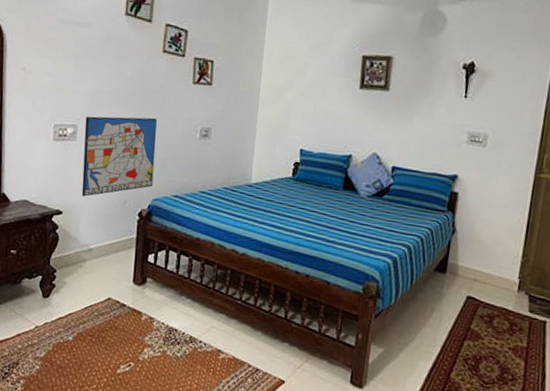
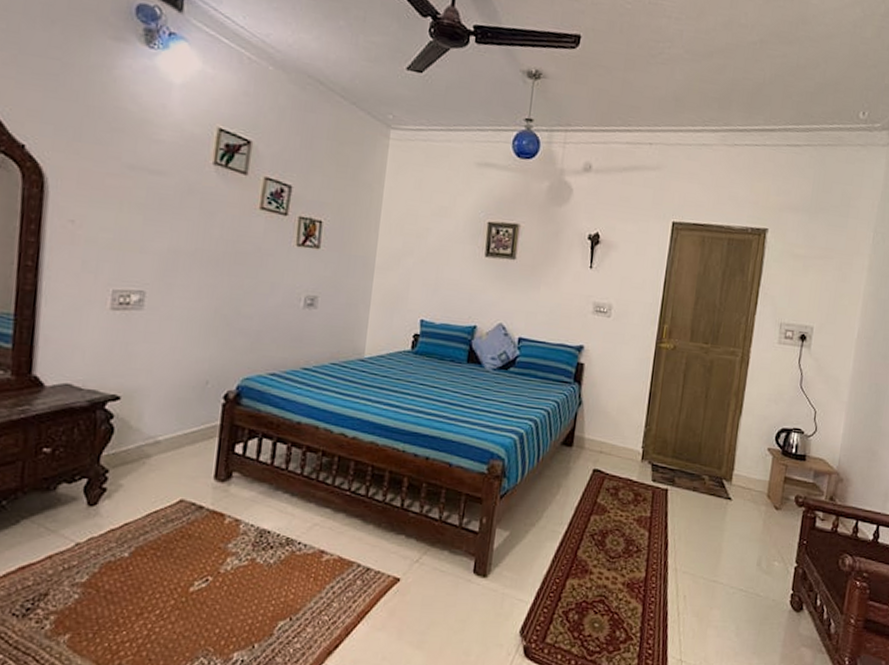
wall art: present [81,116,157,197] -> none [148,281,251,378]

